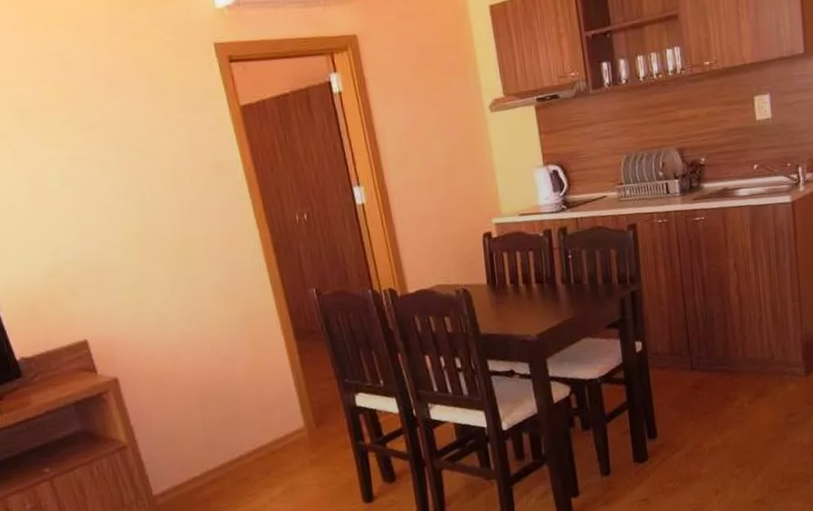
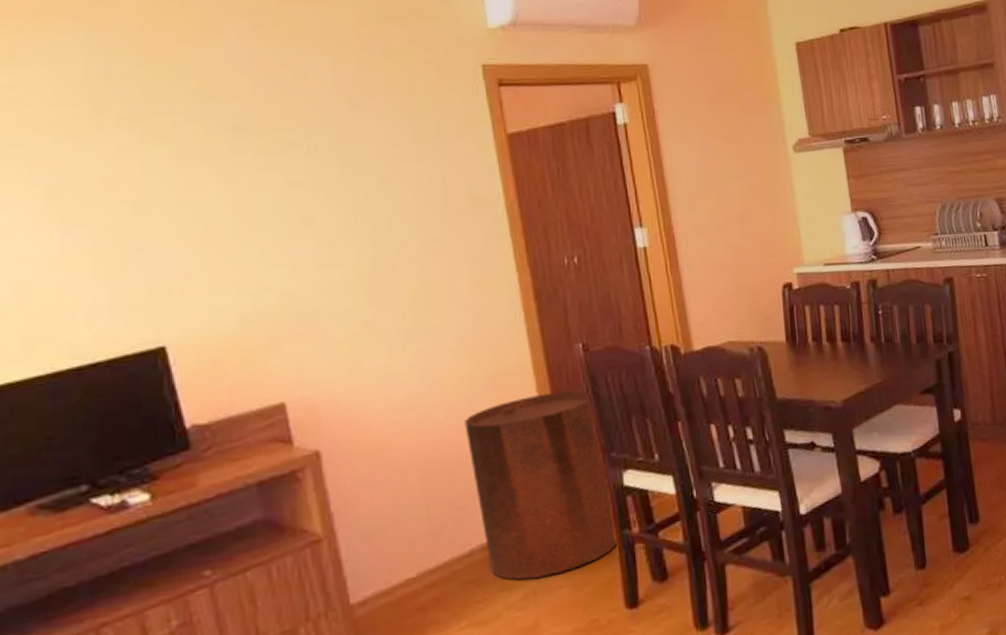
trash can: none [226,327,355,480] -> present [464,390,619,581]

